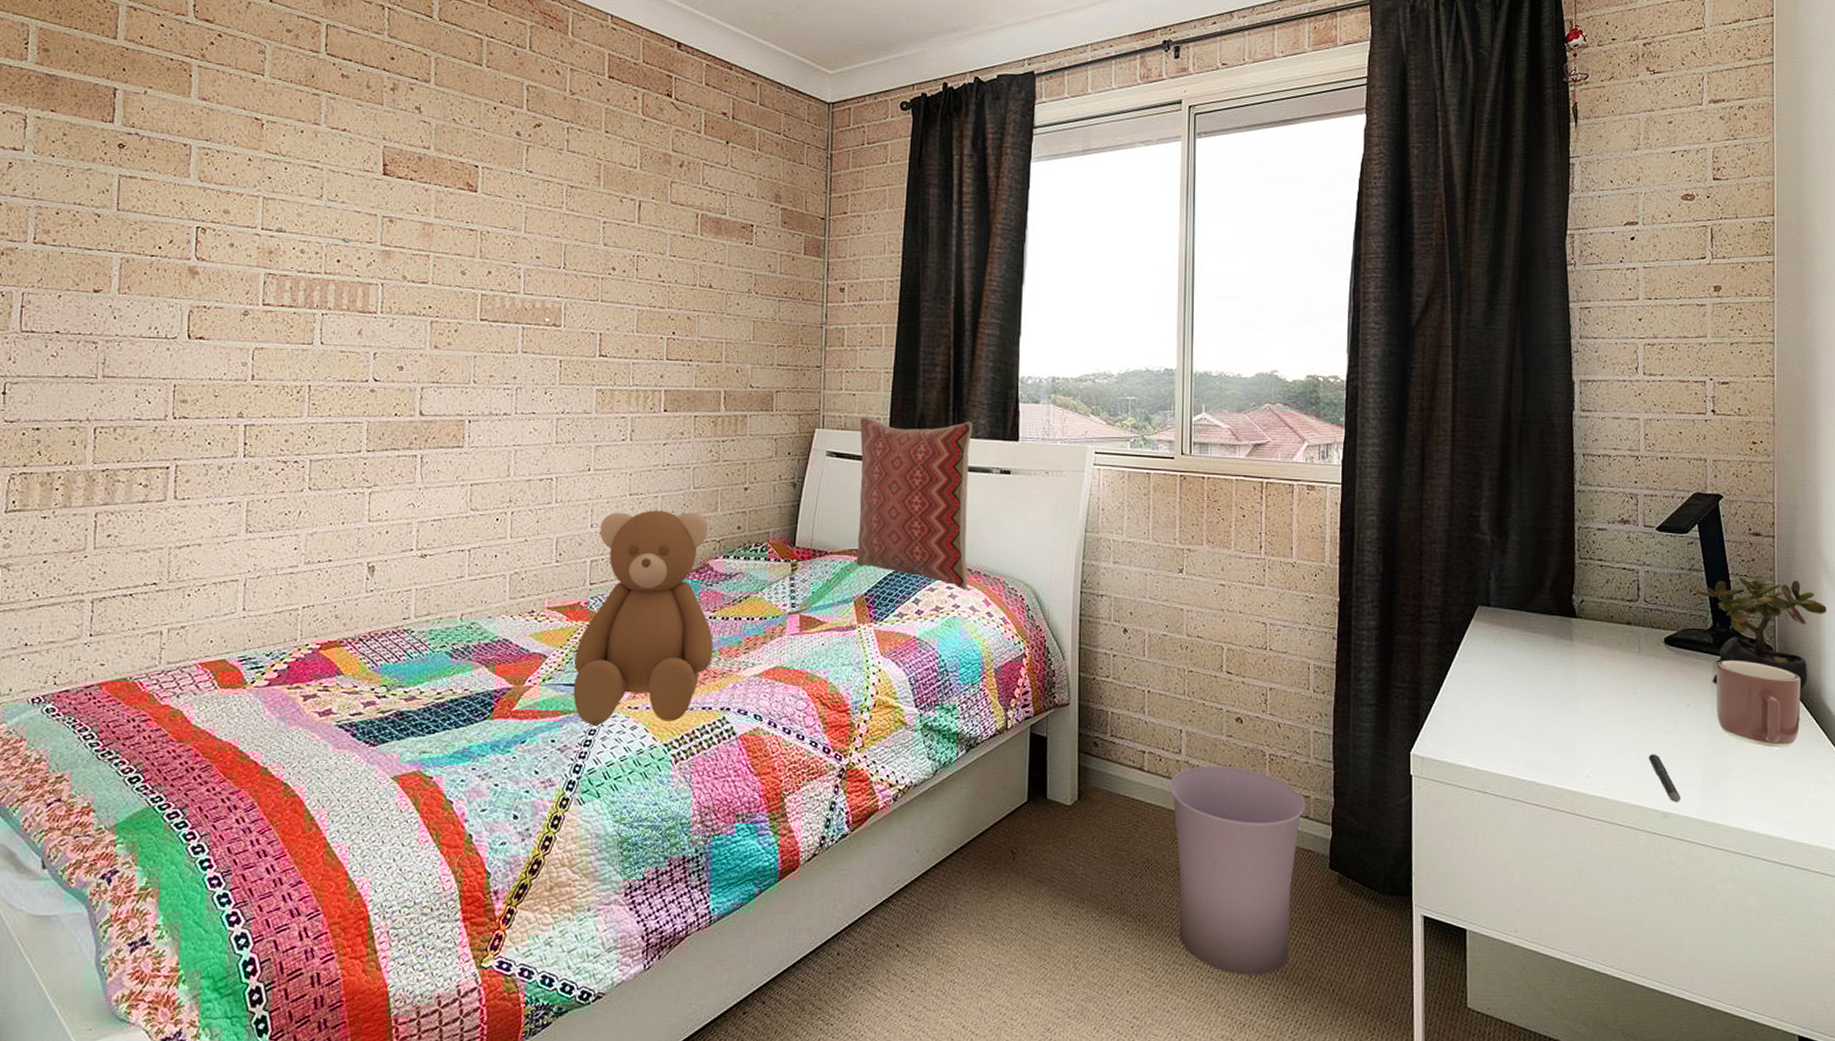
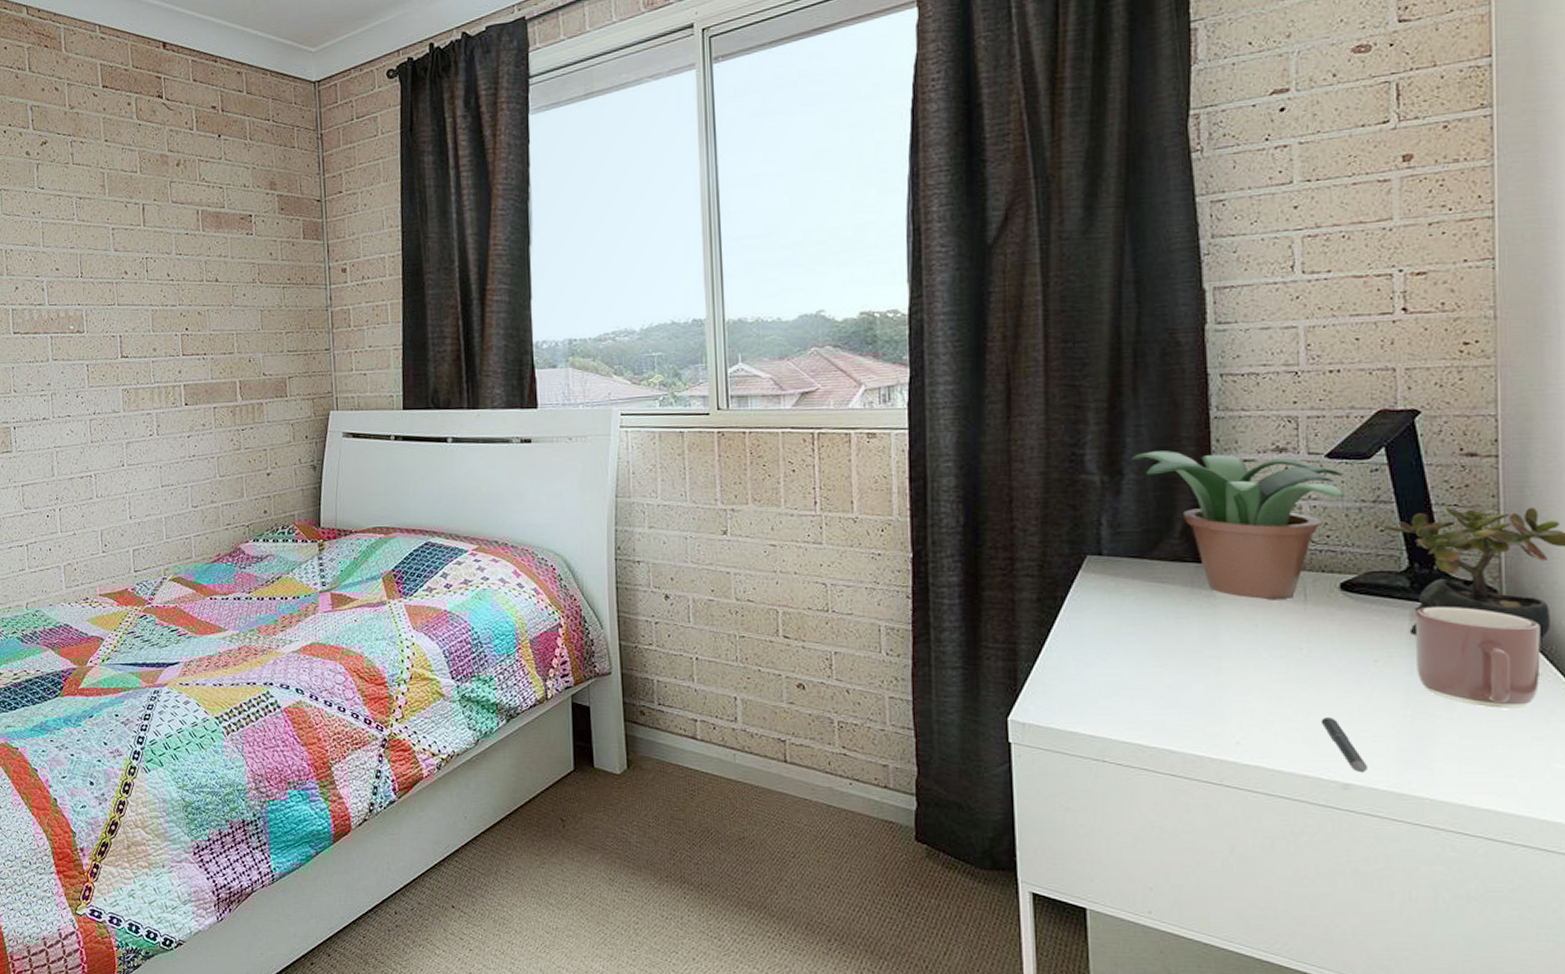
teddy bear: present [573,510,713,725] -> none [128,499,252,700]
pillow: present [856,416,972,589] -> none [372,391,495,561]
waste bin: present [1168,765,1305,975] -> none [725,733,883,948]
potted plant: none [1515,517,1669,650] -> present [1131,451,1344,599]

